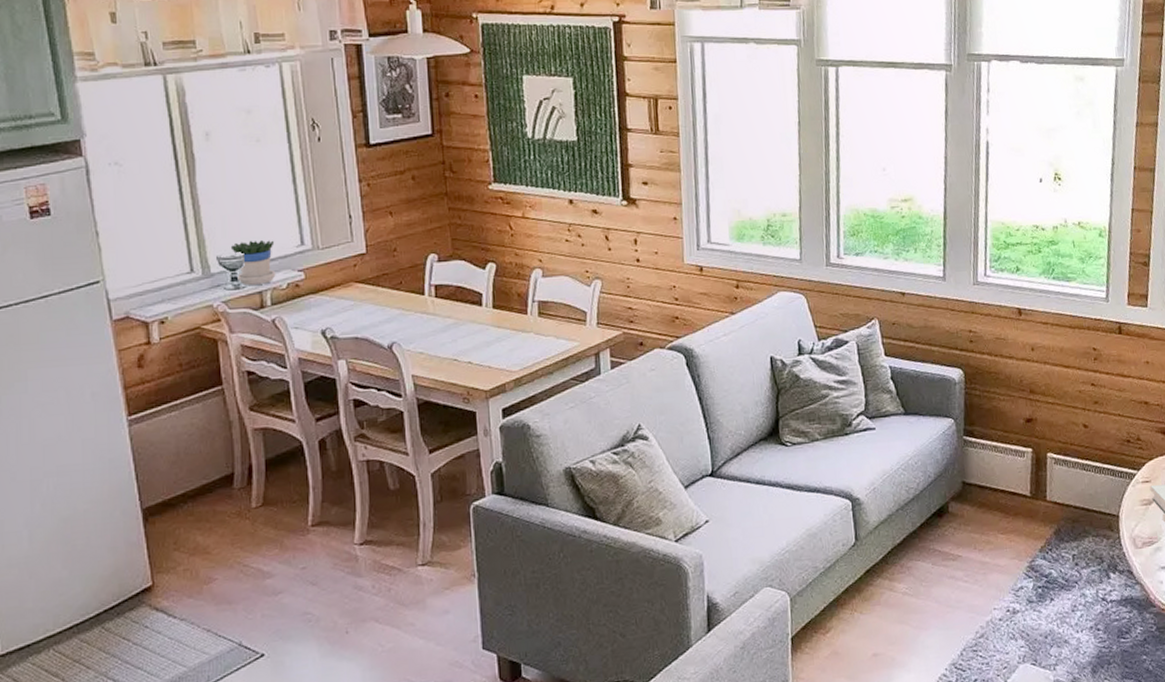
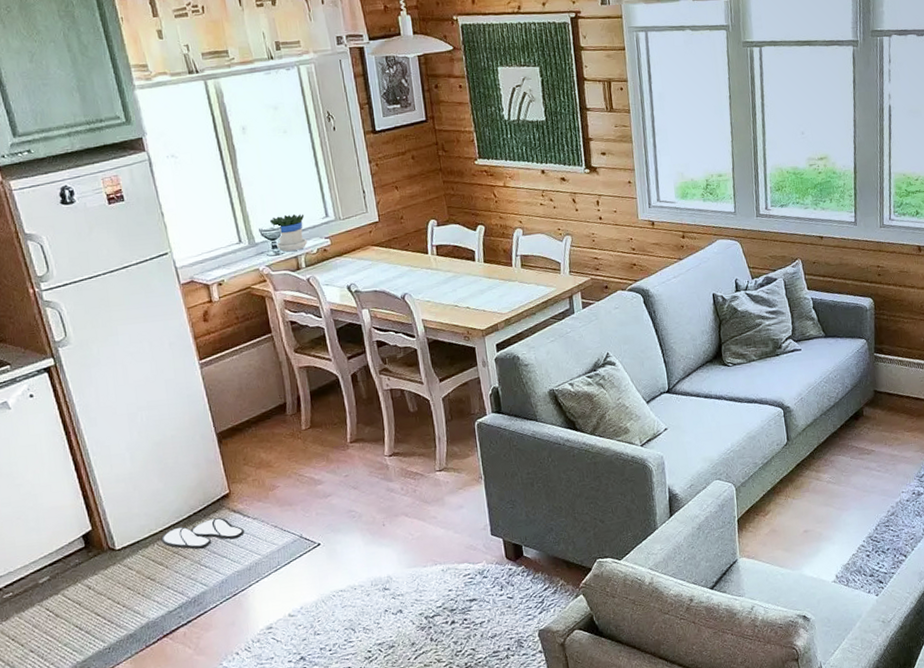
slippers: none [60,617,169,657] -> present [161,518,245,549]

